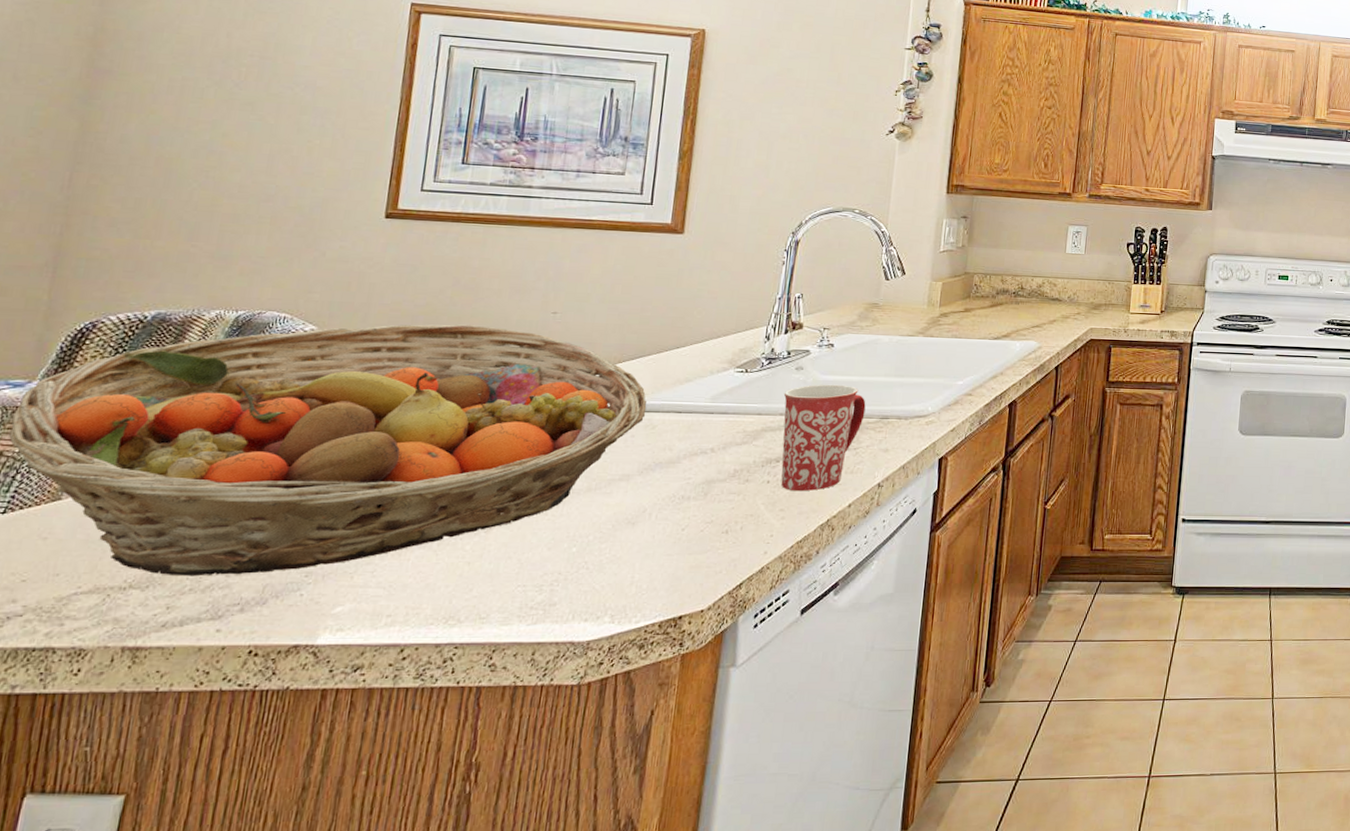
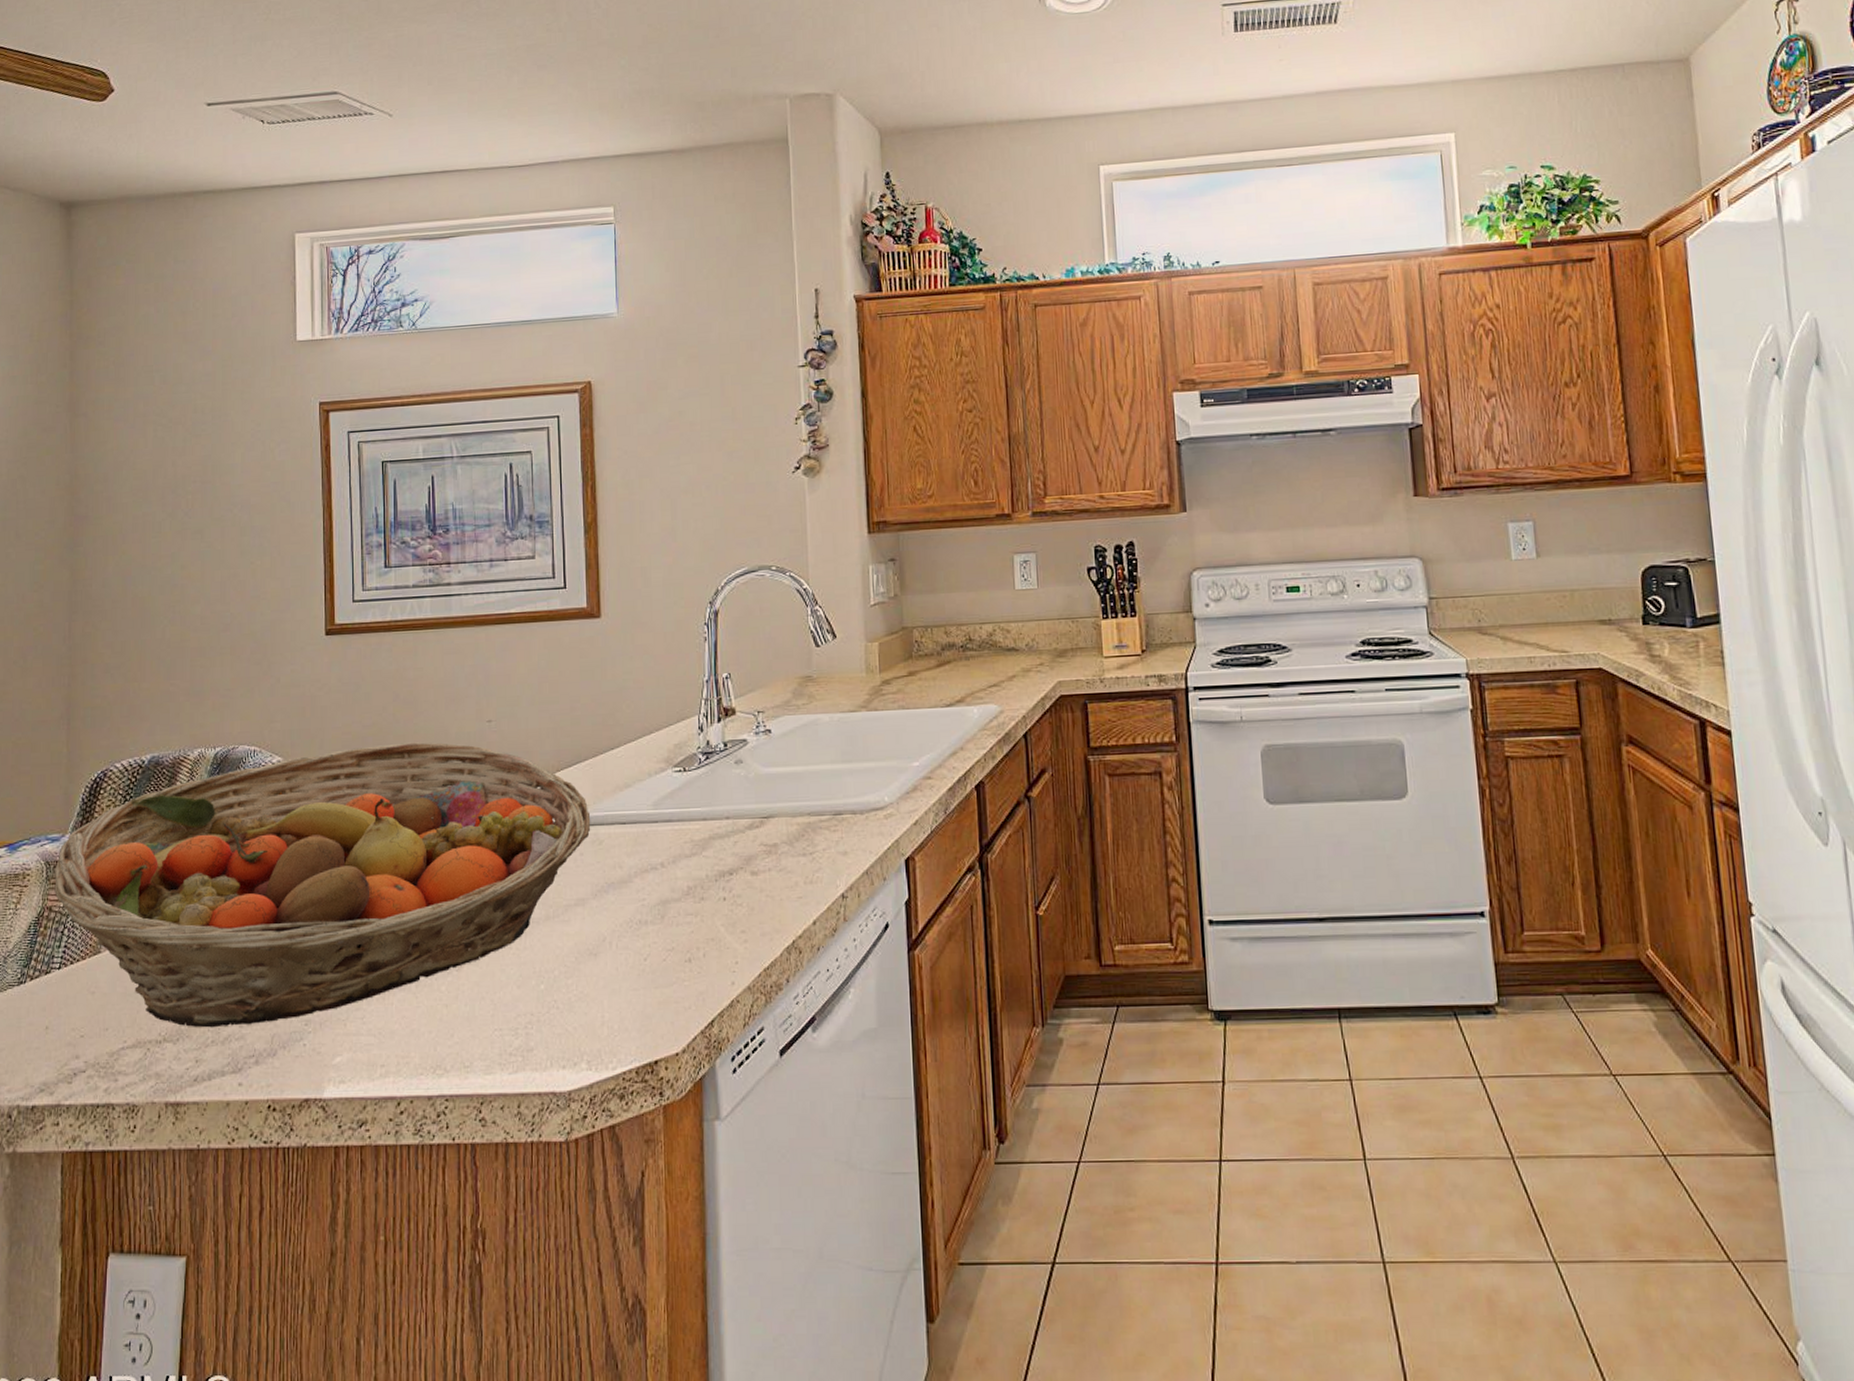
mug: present [781,384,866,492] -> none [726,777,816,909]

